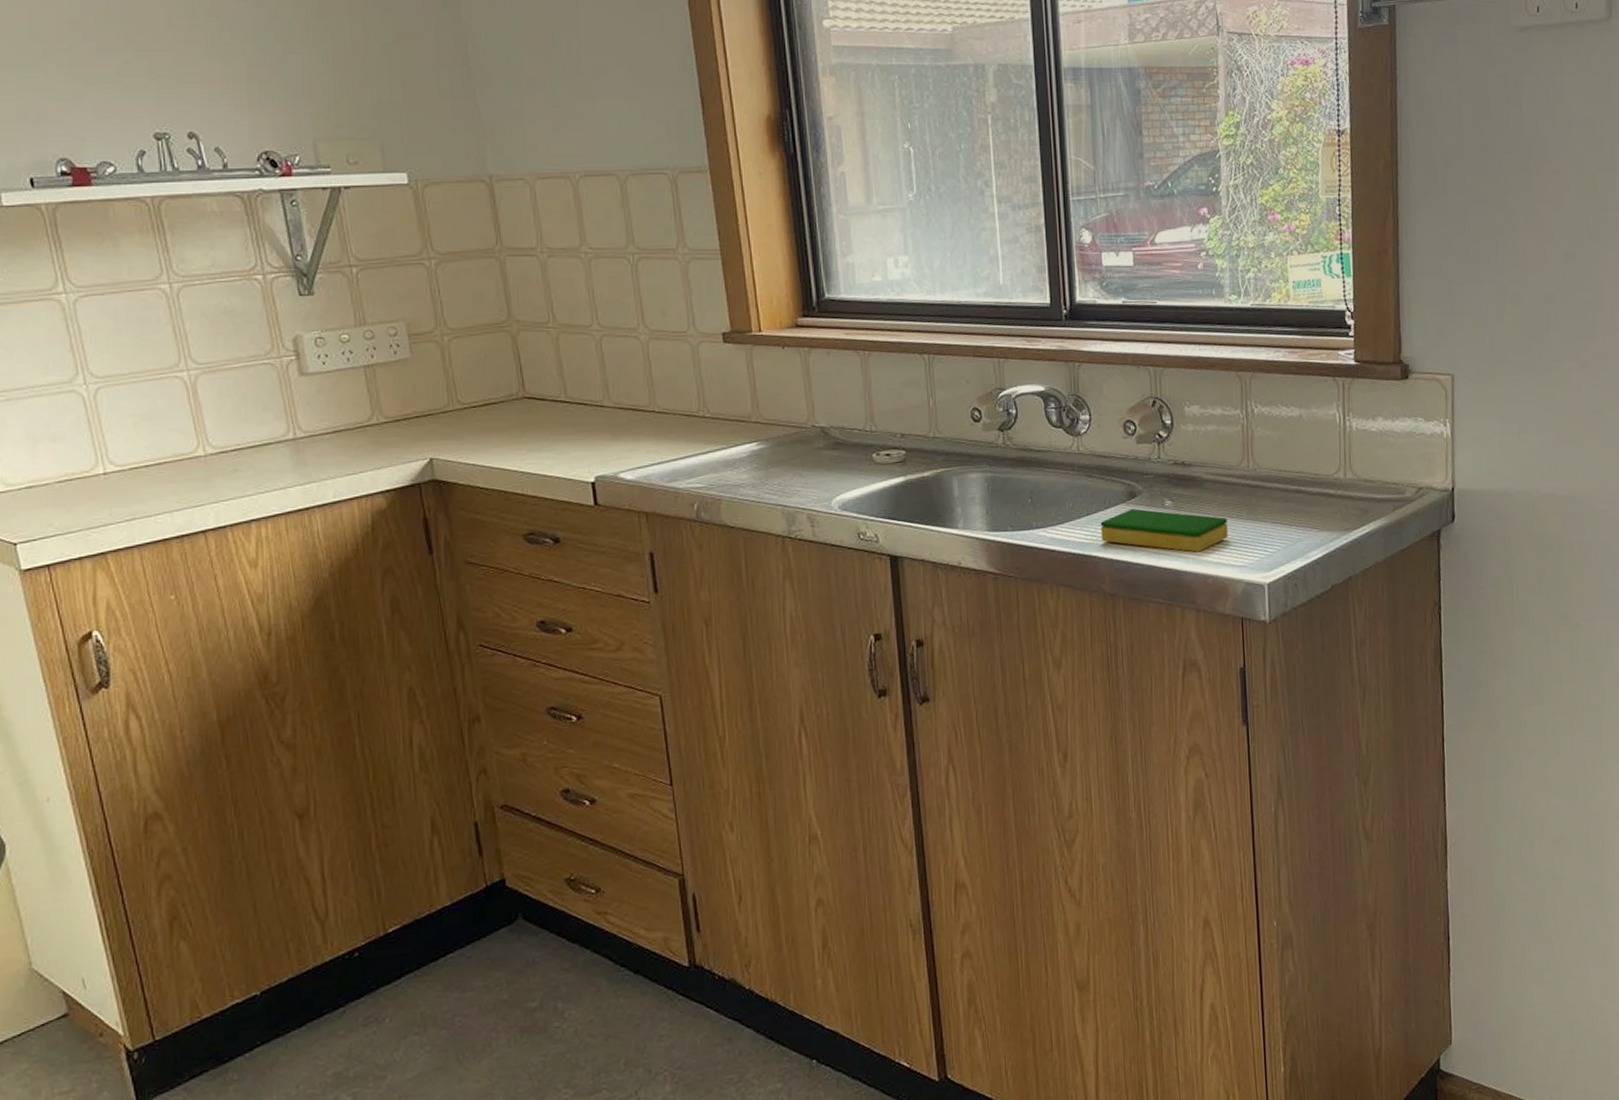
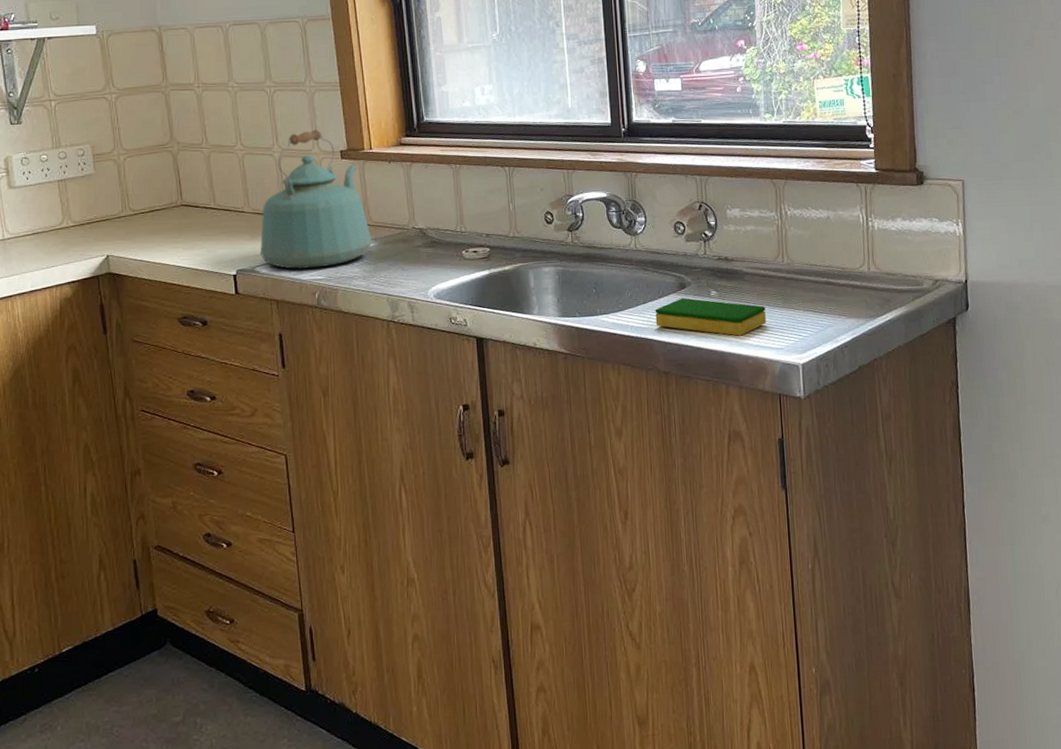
kettle: none [624,306,763,476] -> present [260,129,373,270]

